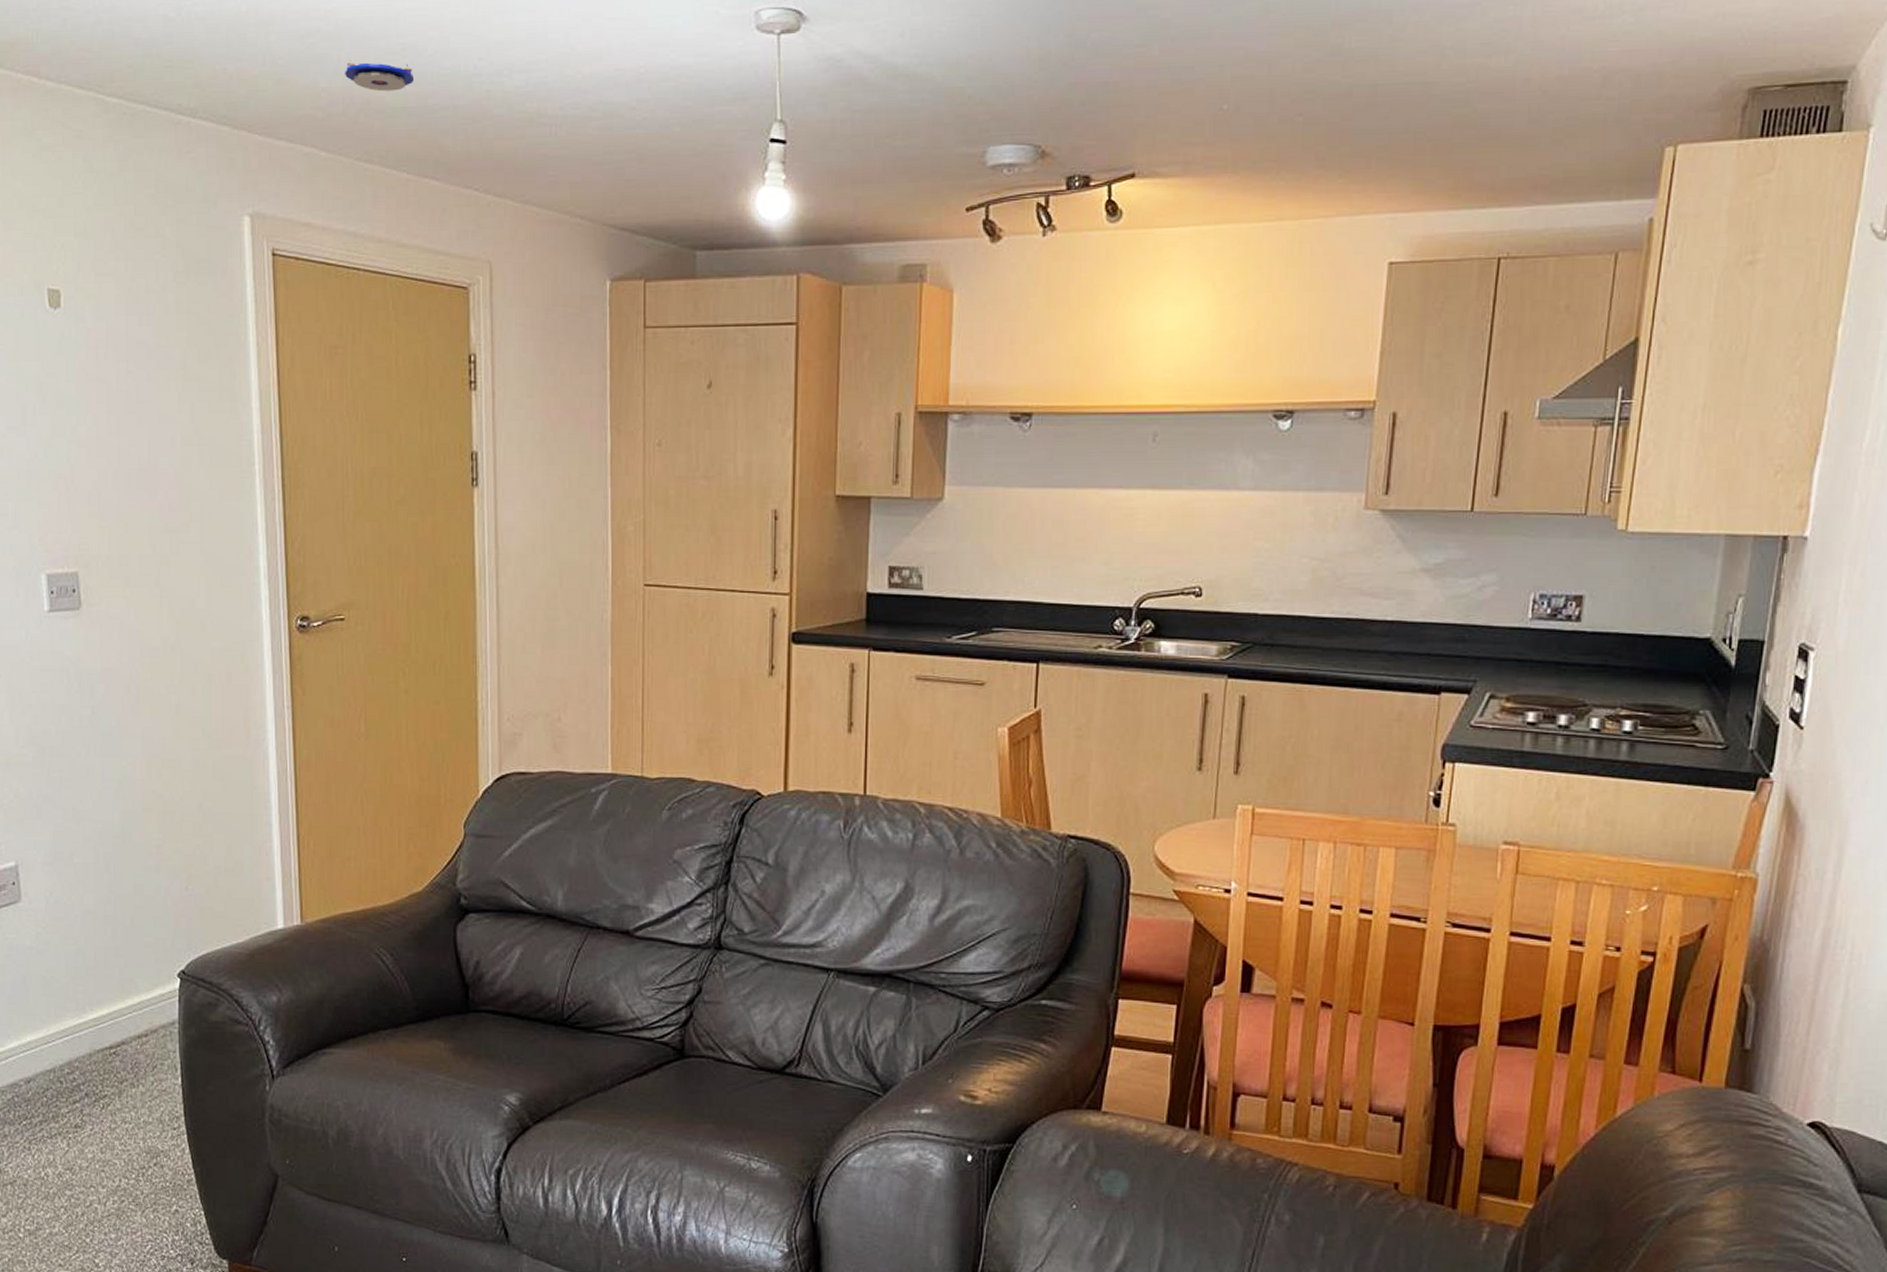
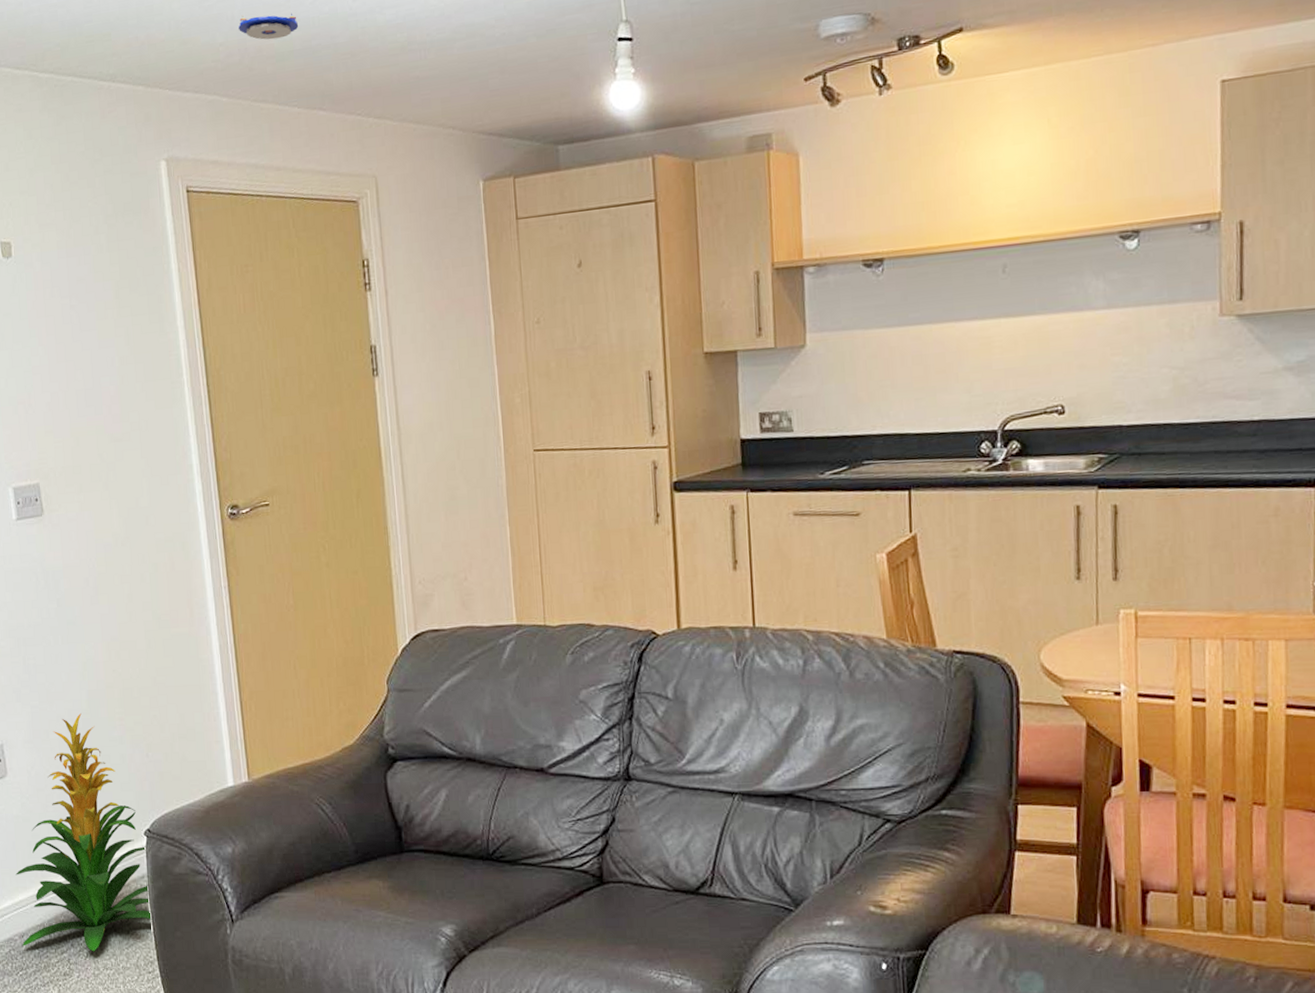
indoor plant: none [24,837,182,1103] -> present [15,714,153,952]

